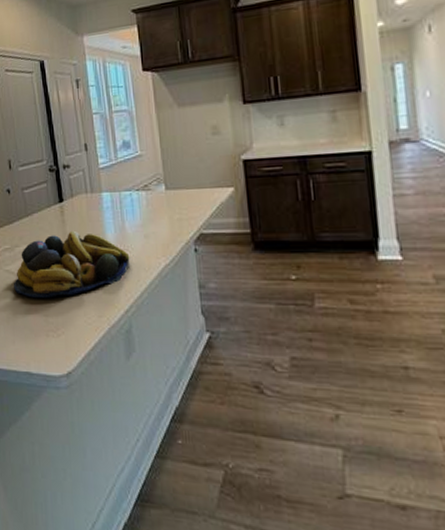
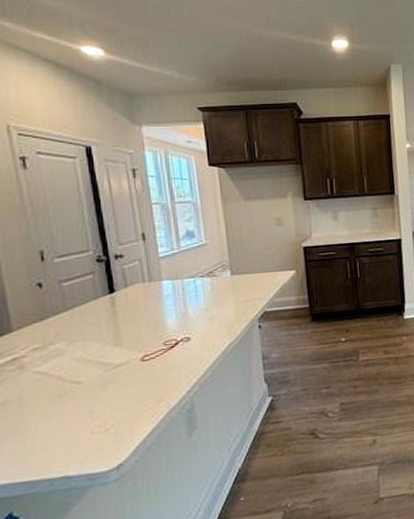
fruit bowl: present [14,230,130,298] -> none [46,320,193,397]

